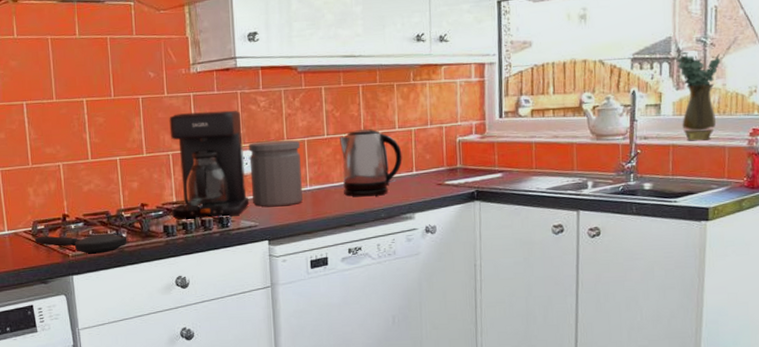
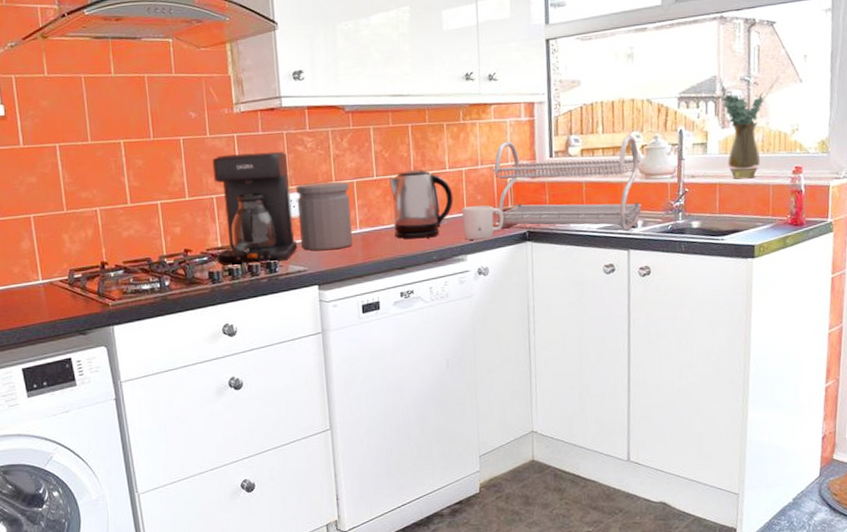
frying pan: present [34,233,127,254] -> none [71,281,170,303]
mug: none [410,164,452,199] -> present [461,205,504,241]
dish rack: none [441,95,593,192] -> present [491,135,642,231]

